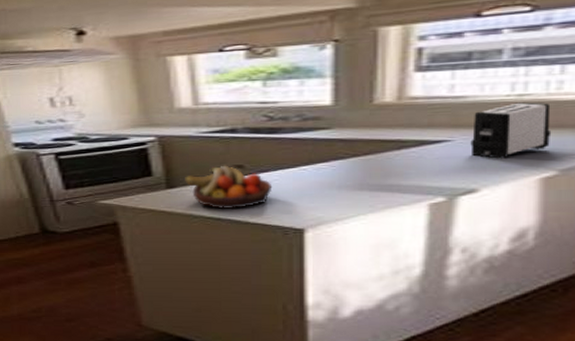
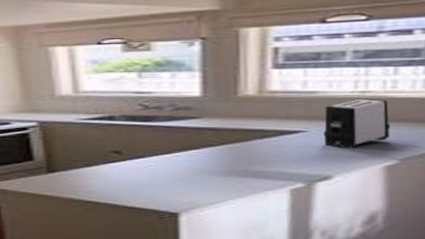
fruit bowl: present [183,165,273,210] -> none [64,150,148,194]

